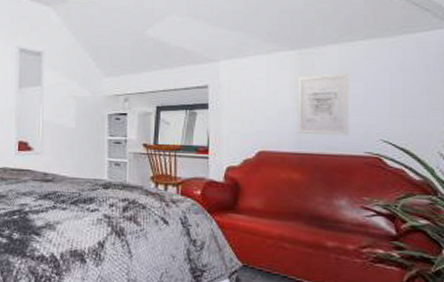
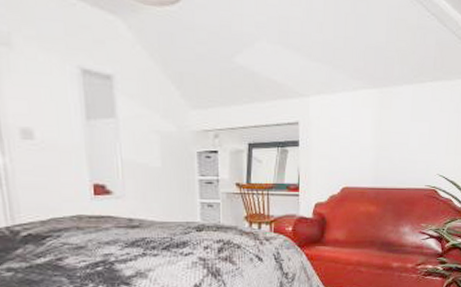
wall art: present [297,73,350,135] -> none [375,113,419,171]

